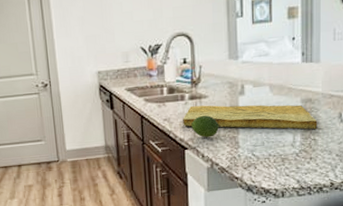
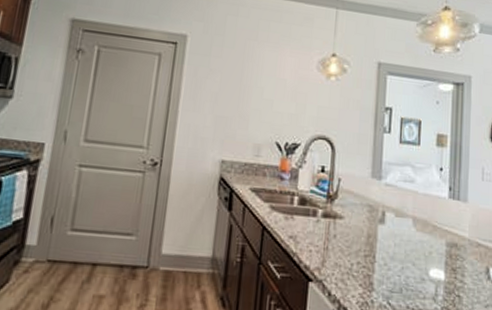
cutting board: present [183,104,318,130] -> none [311,226,463,284]
fruit: present [191,115,220,138] -> none [320,239,354,270]

